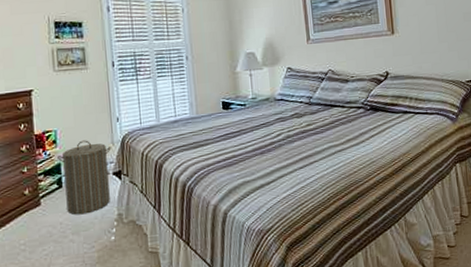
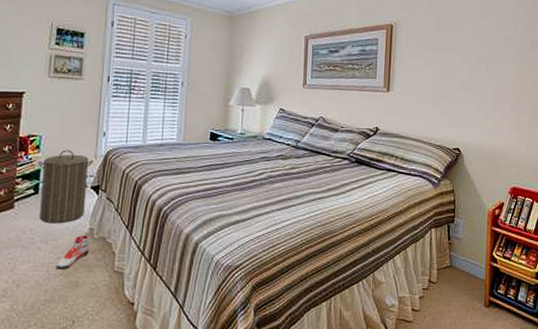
sneaker: none [91,221,121,259] -> present [56,235,90,270]

